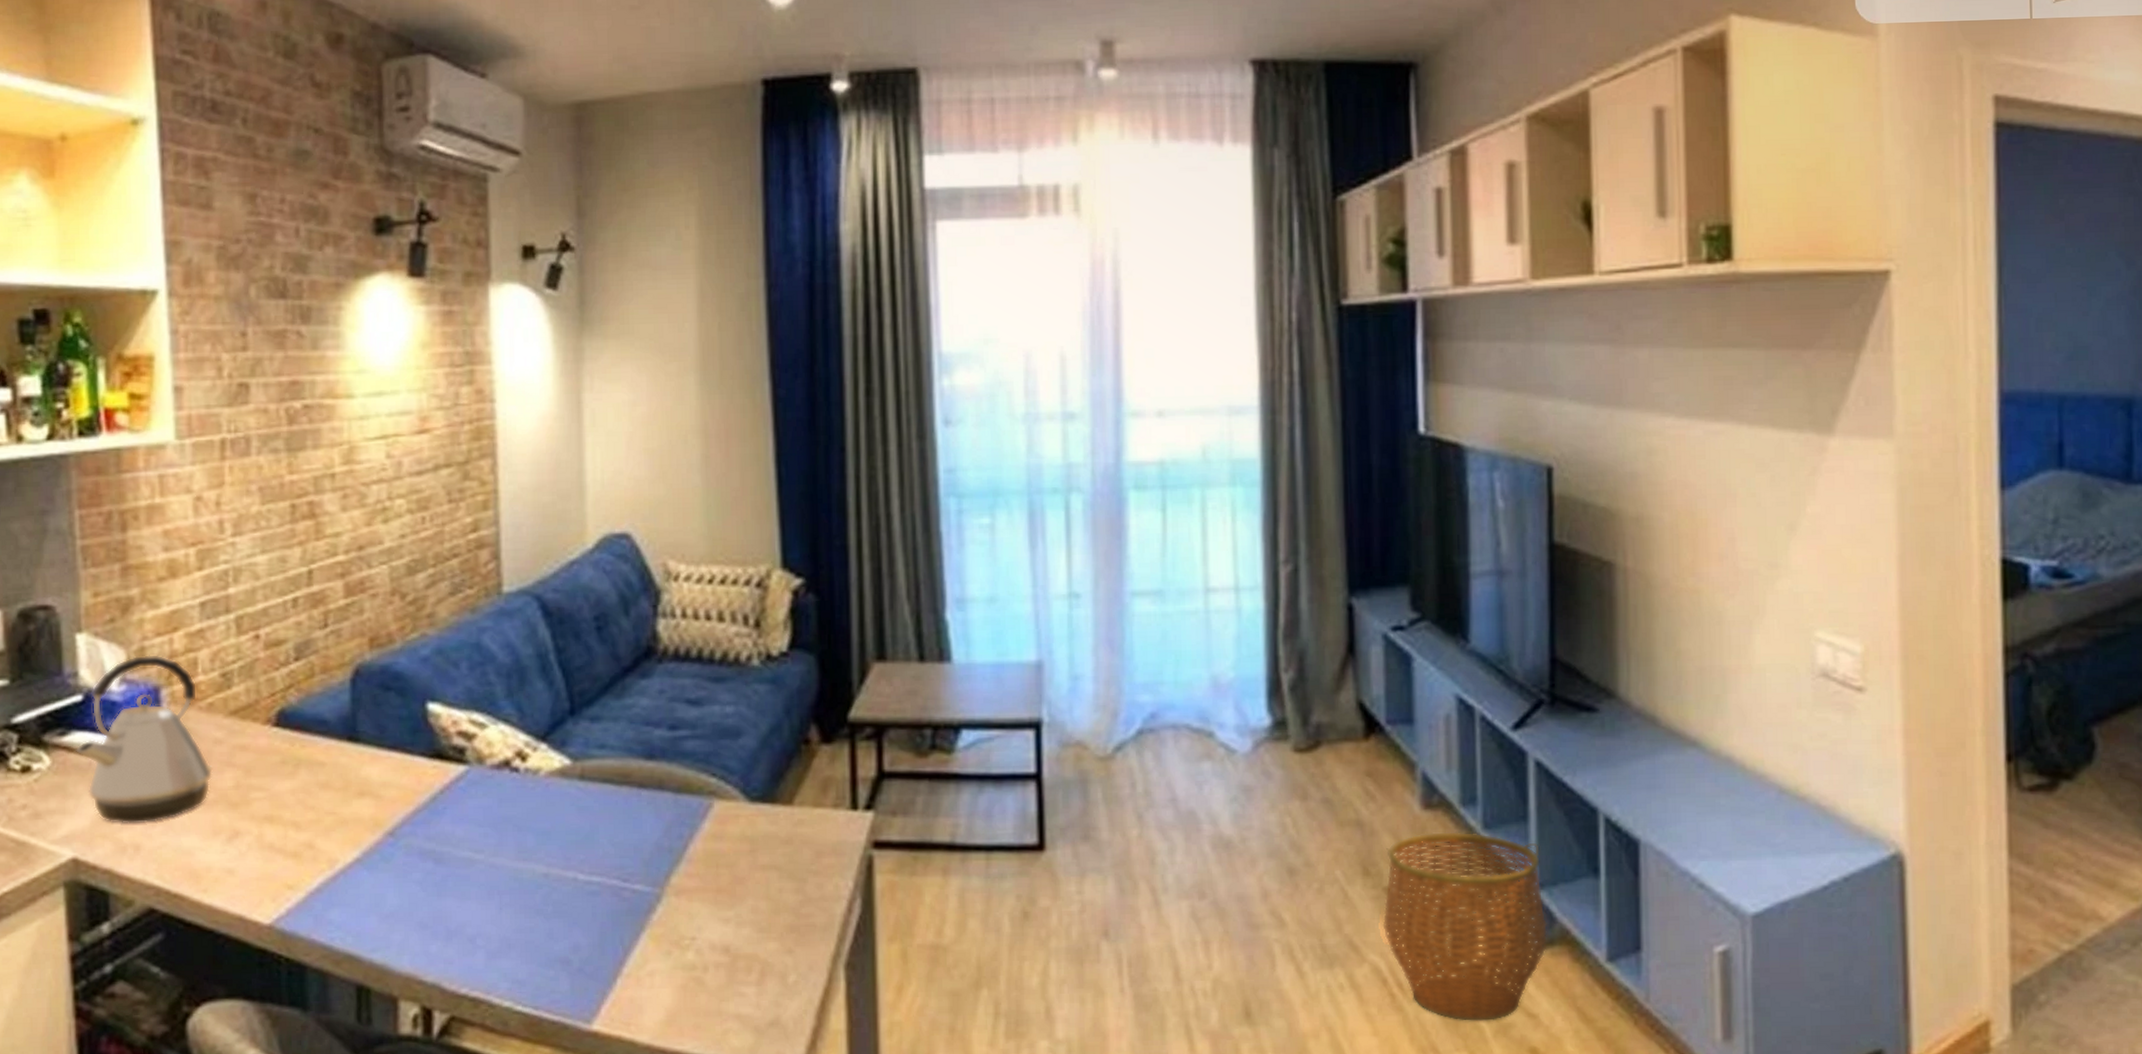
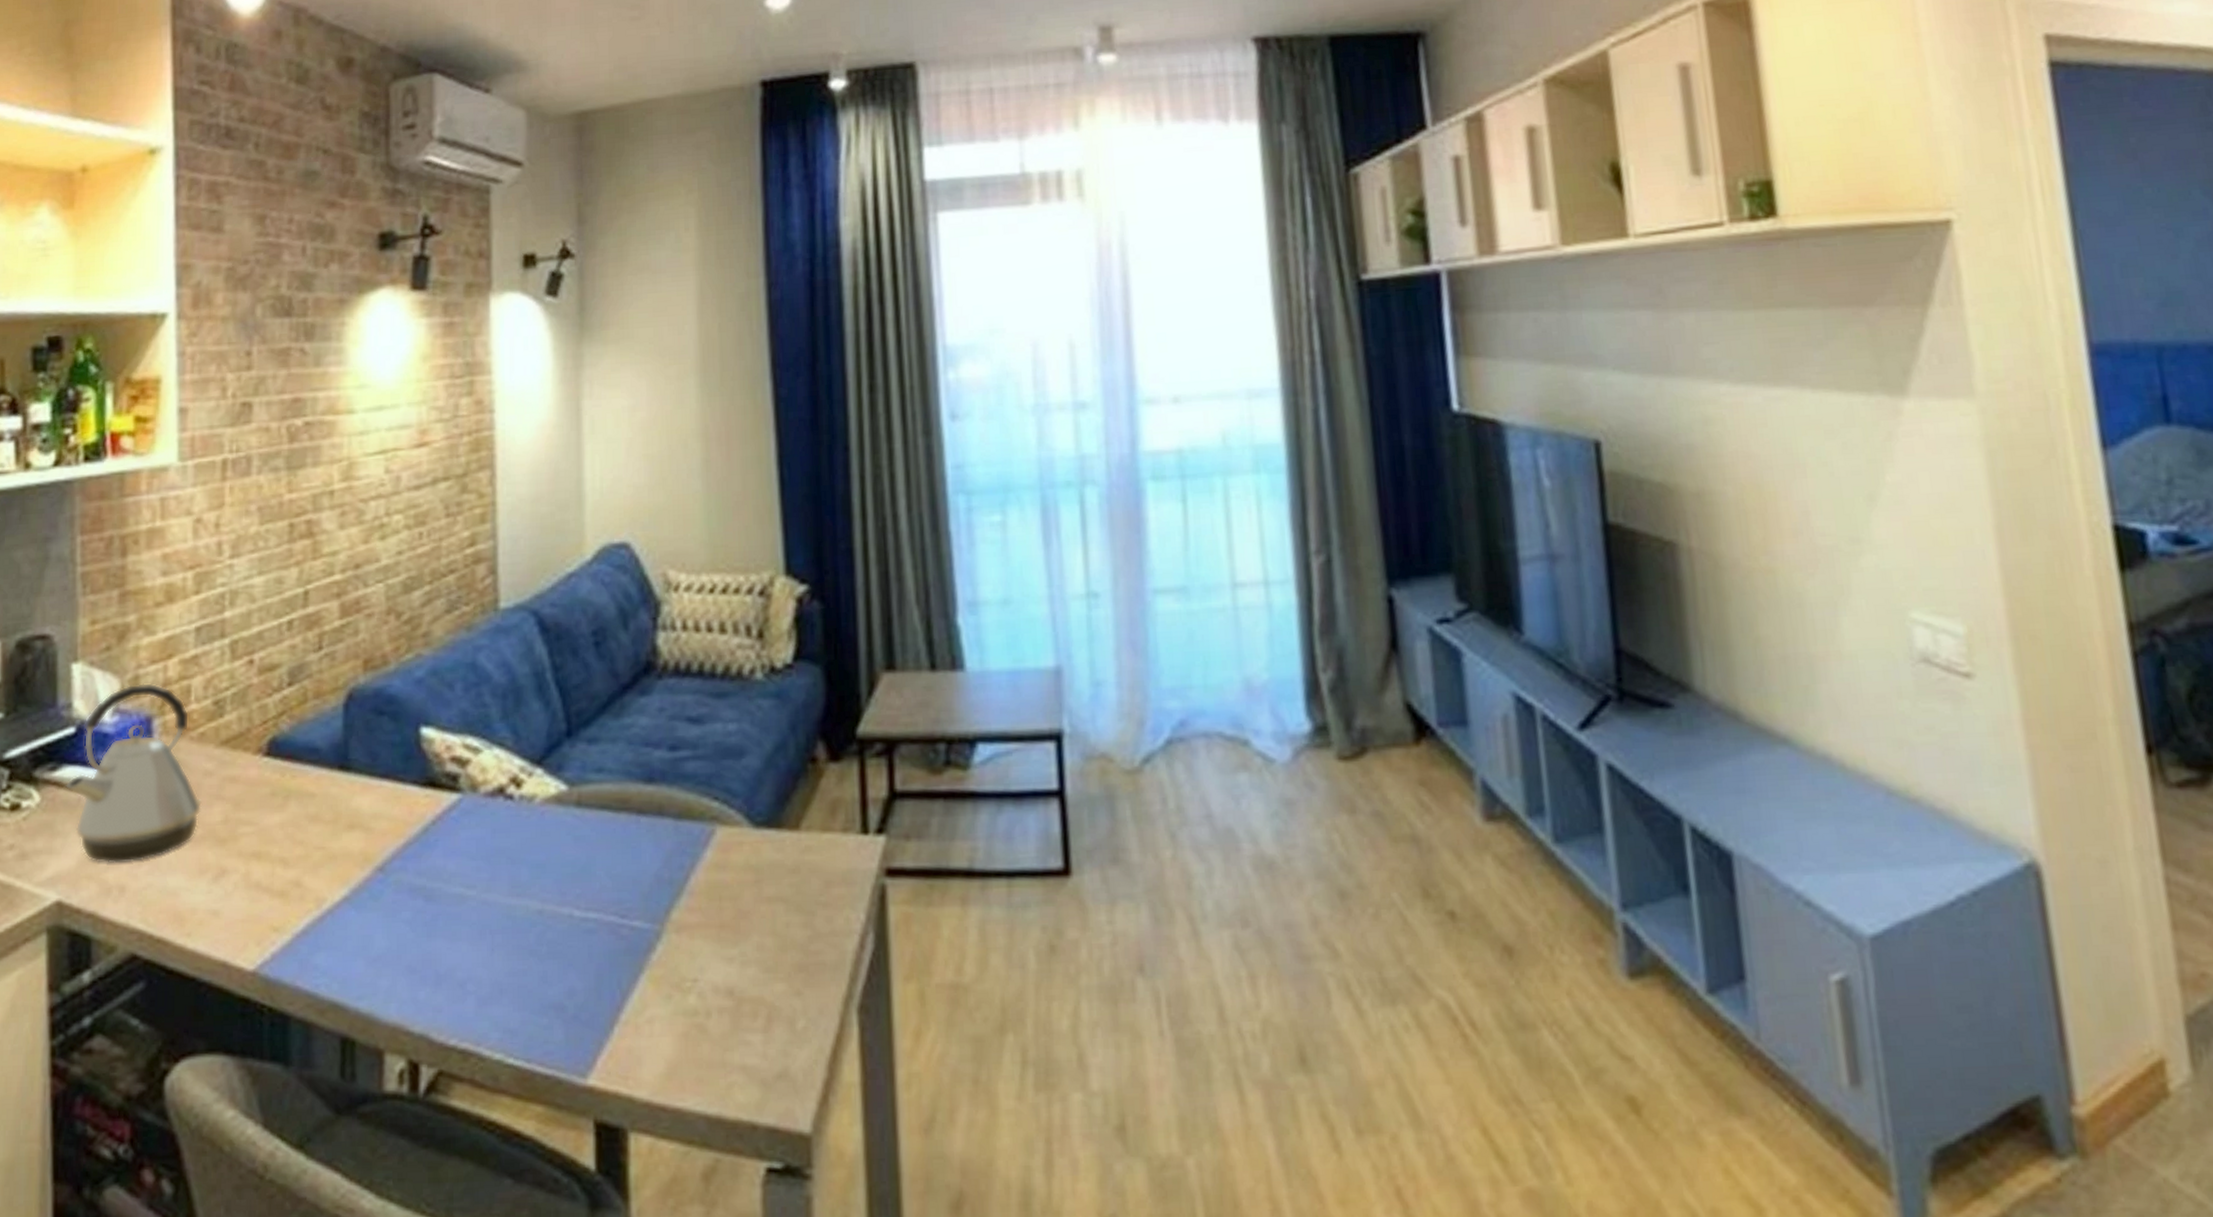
basket: present [1382,832,1548,1022] -> none [1447,846,1638,1067]

